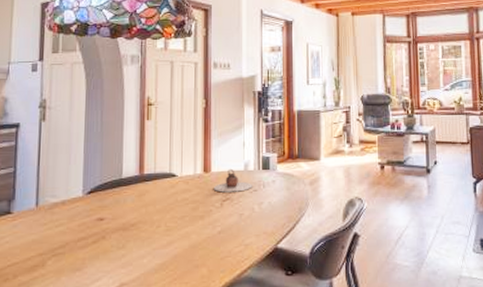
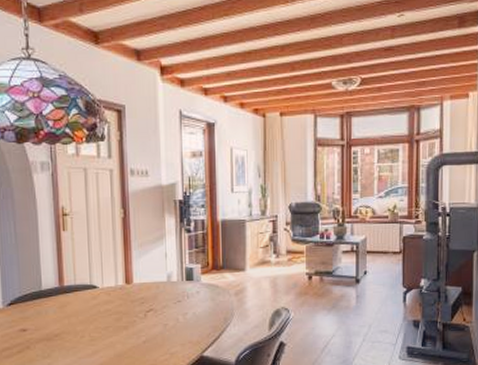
teapot: present [213,168,252,193] -> none [136,279,176,304]

